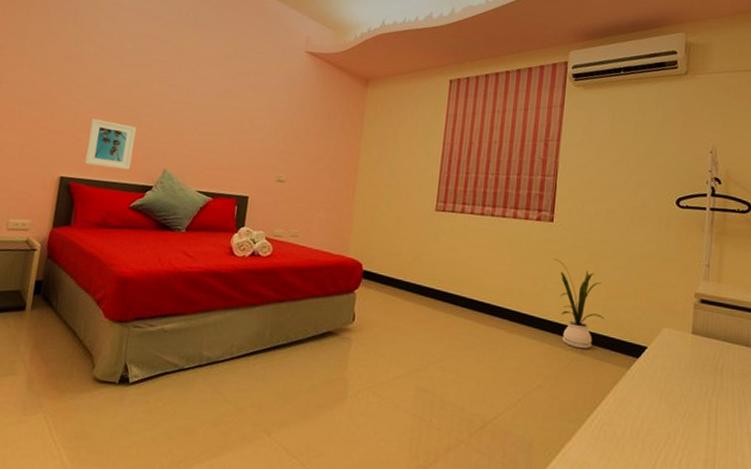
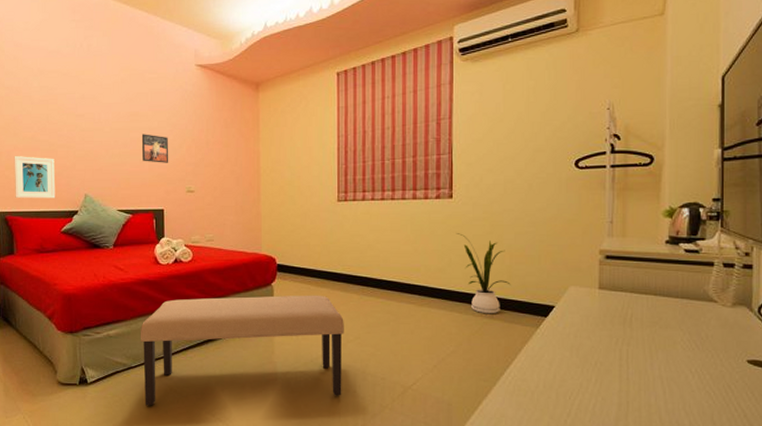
bench: none [192,296,428,425] -> present [140,295,344,406]
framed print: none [233,114,265,148] -> present [141,134,169,163]

